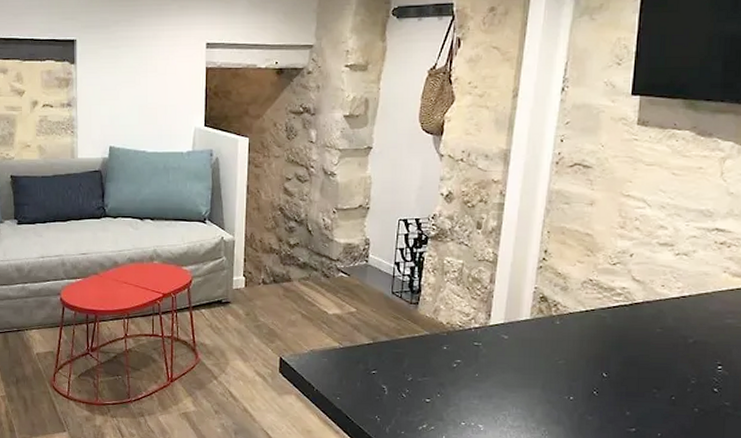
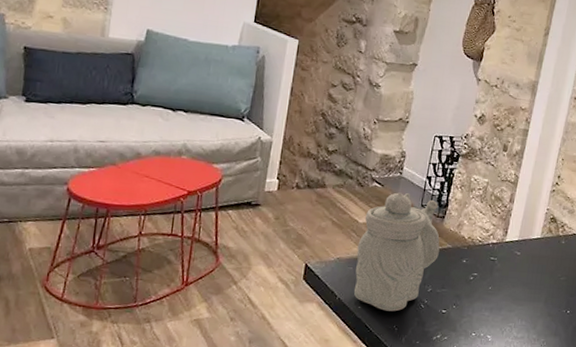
teapot: none [330,281,416,402] -> present [353,192,440,312]

